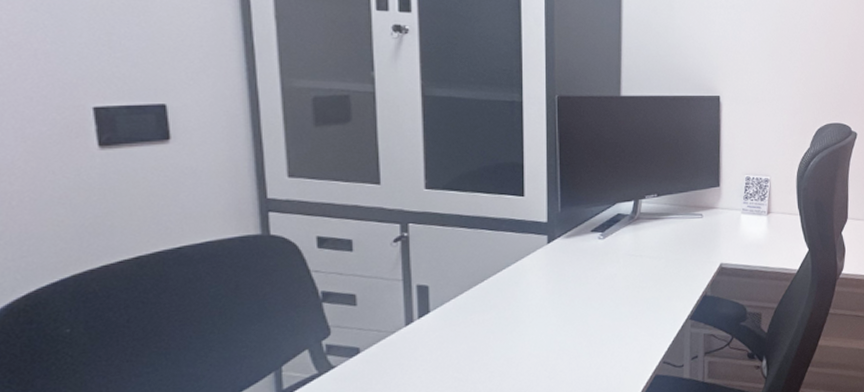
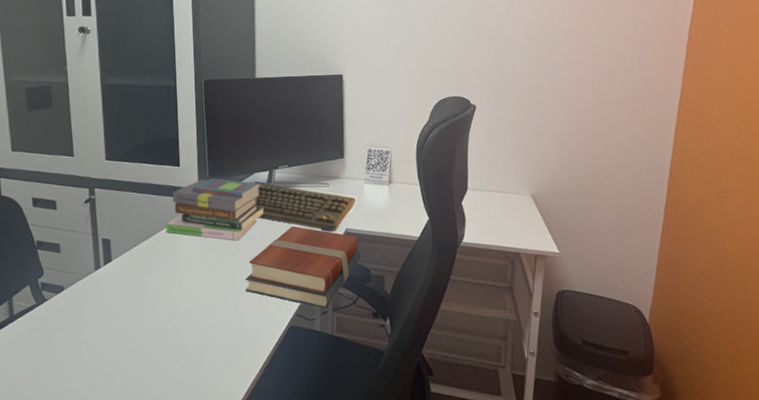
books: none [504,209,626,282] -> present [166,178,263,241]
books: none [602,261,737,353] -> present [245,225,361,308]
computer keyboard: none [611,213,733,266] -> present [250,182,357,231]

